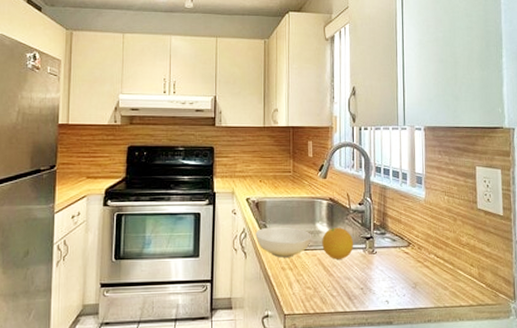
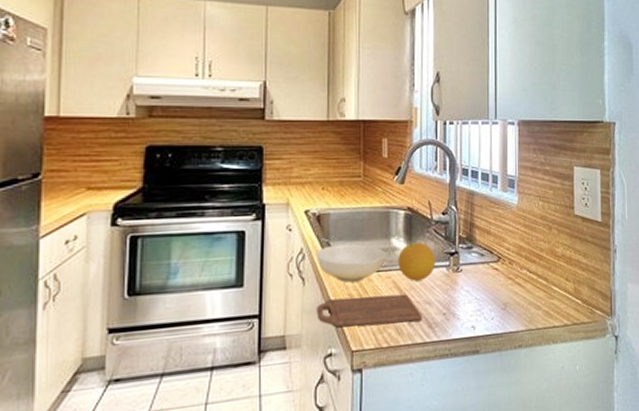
cutting board: none [256,270,343,295] -> present [316,294,423,328]

